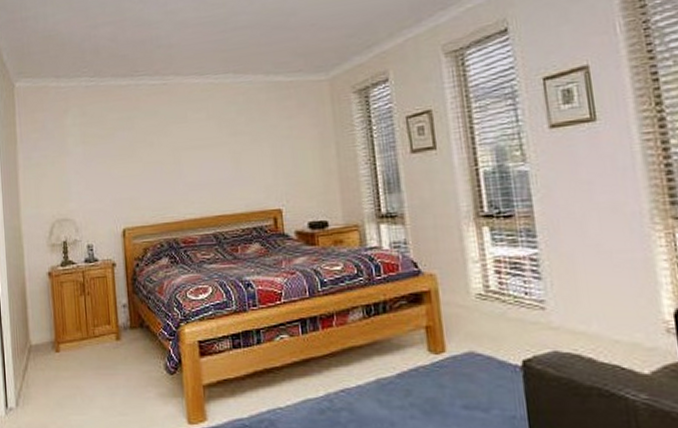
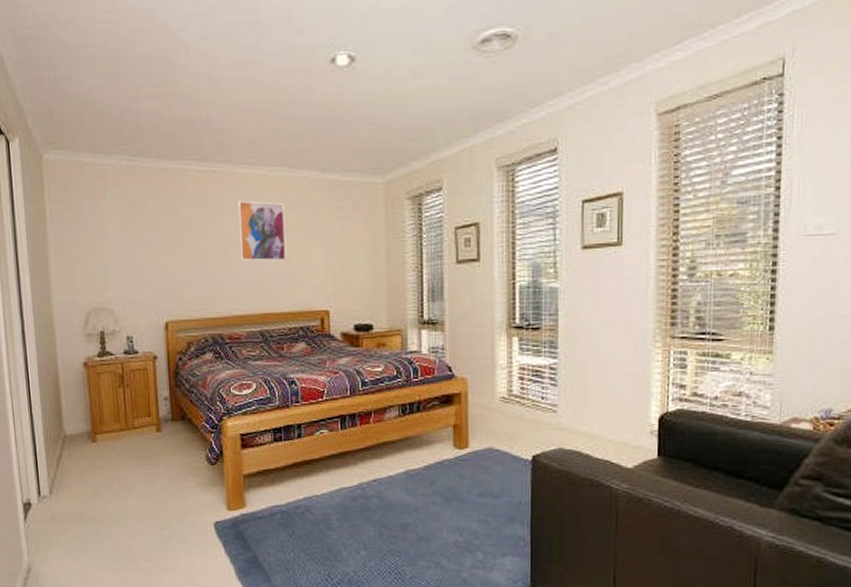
wall art: none [187,107,236,166] -> present [237,200,287,262]

